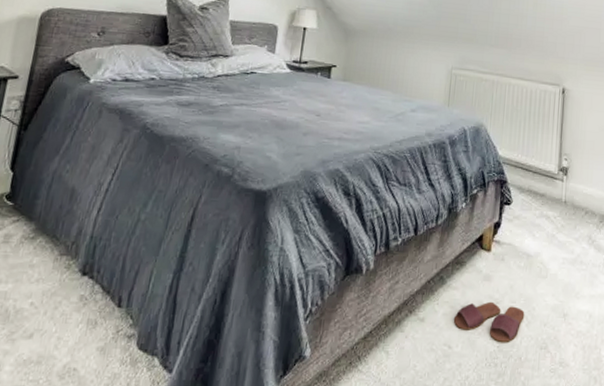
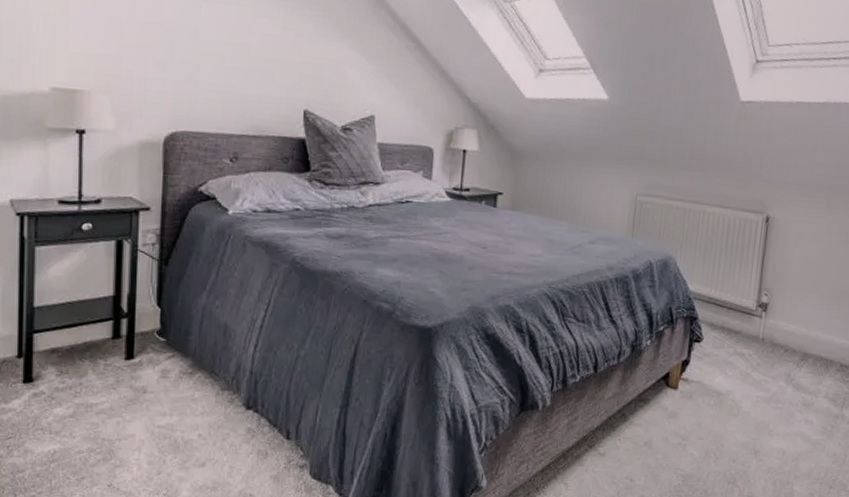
slippers: present [454,301,525,342] -> none [637,438,713,477]

